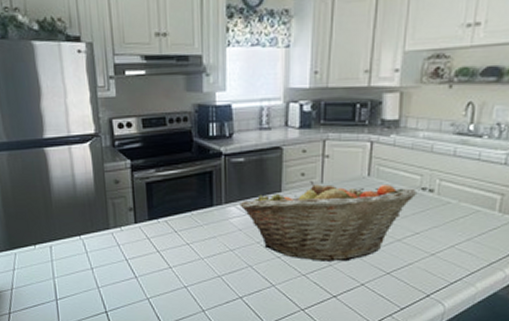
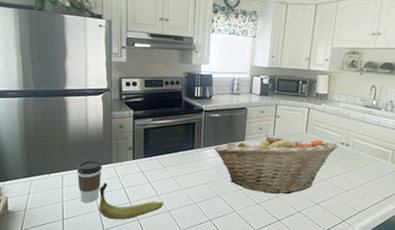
coffee cup: none [67,225,98,278] -> present [77,160,102,202]
banana: none [97,254,178,300] -> present [98,183,163,220]

